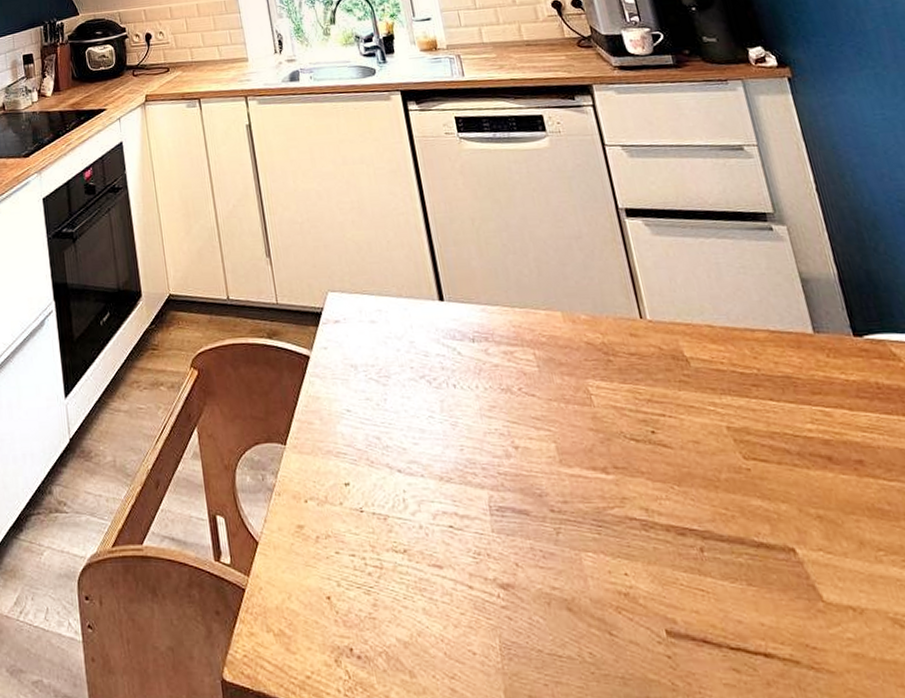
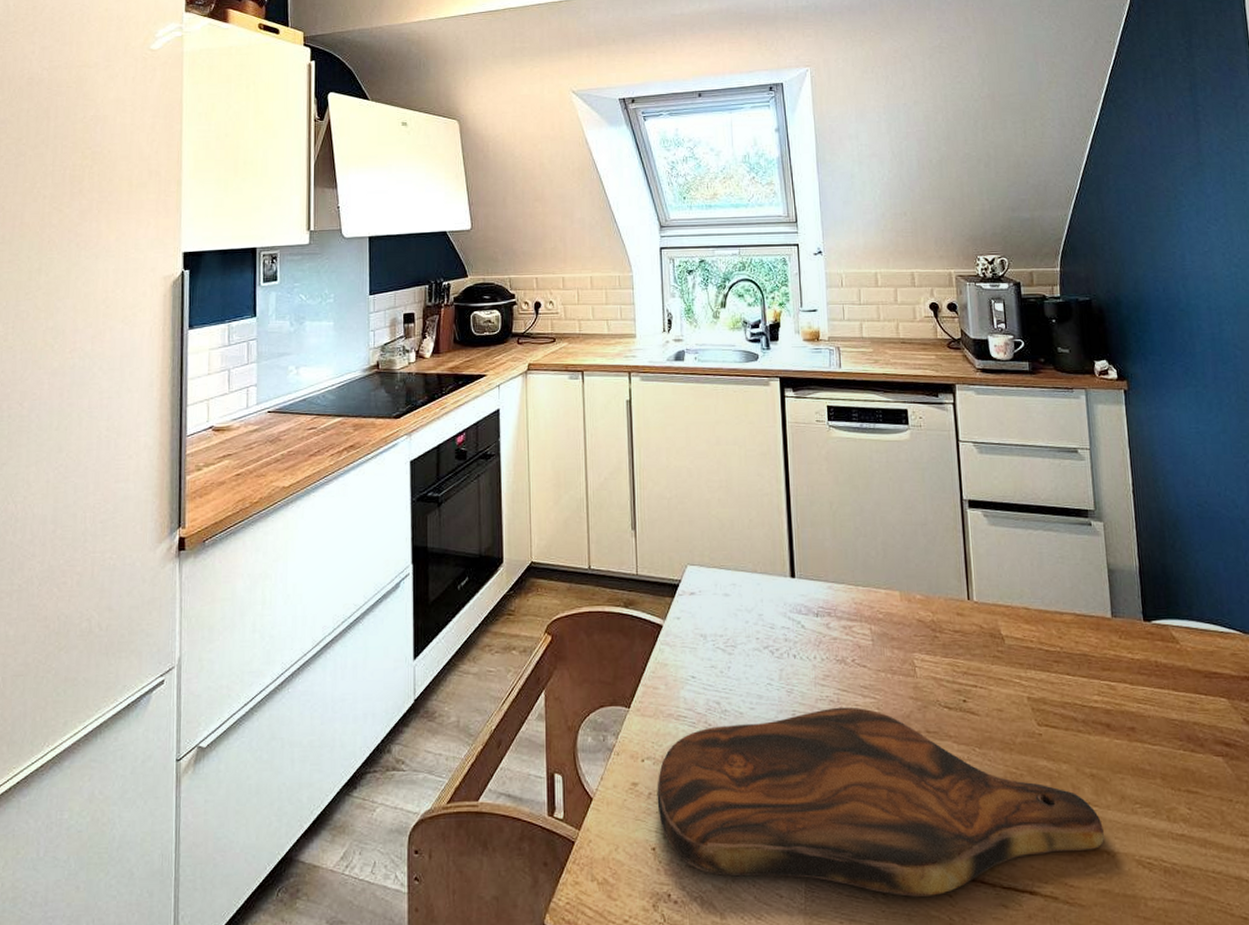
cutting board: none [323,440,847,657] -> present [657,707,1105,897]

